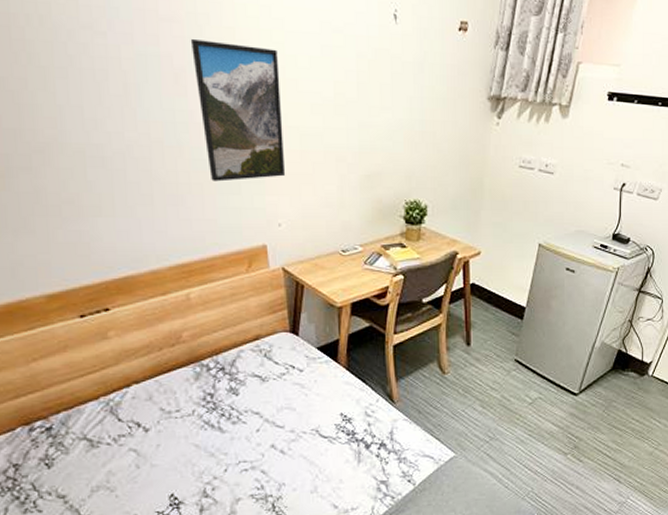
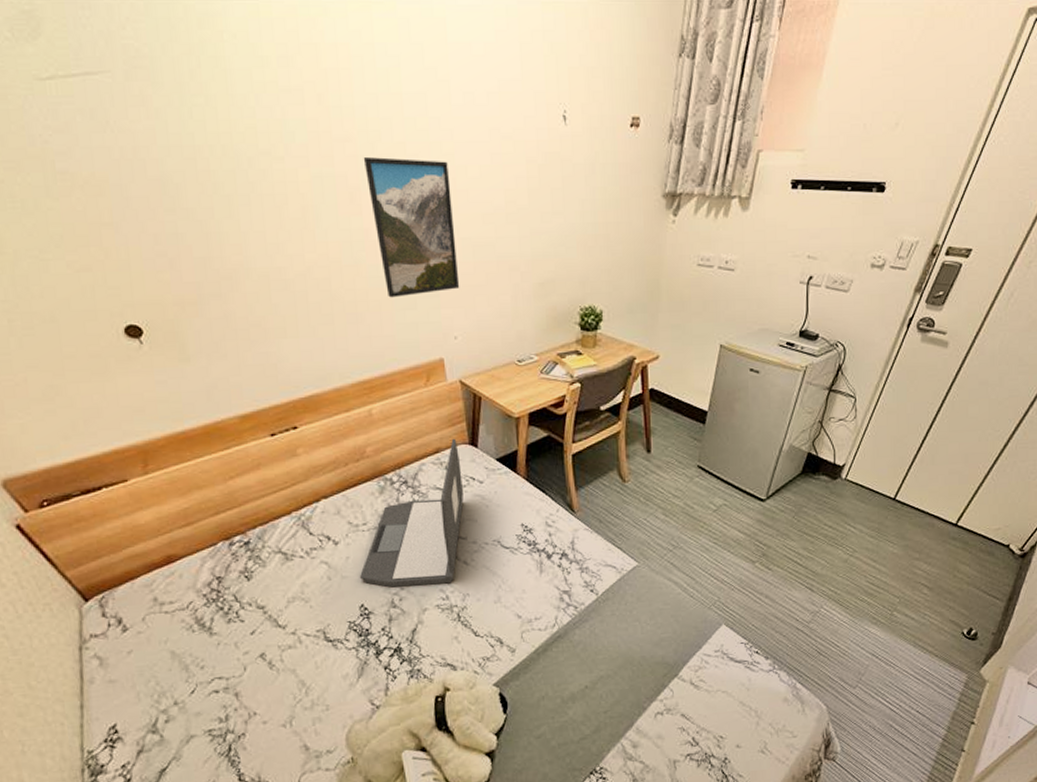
laptop: none [171,325,282,477] -> present [360,438,464,588]

